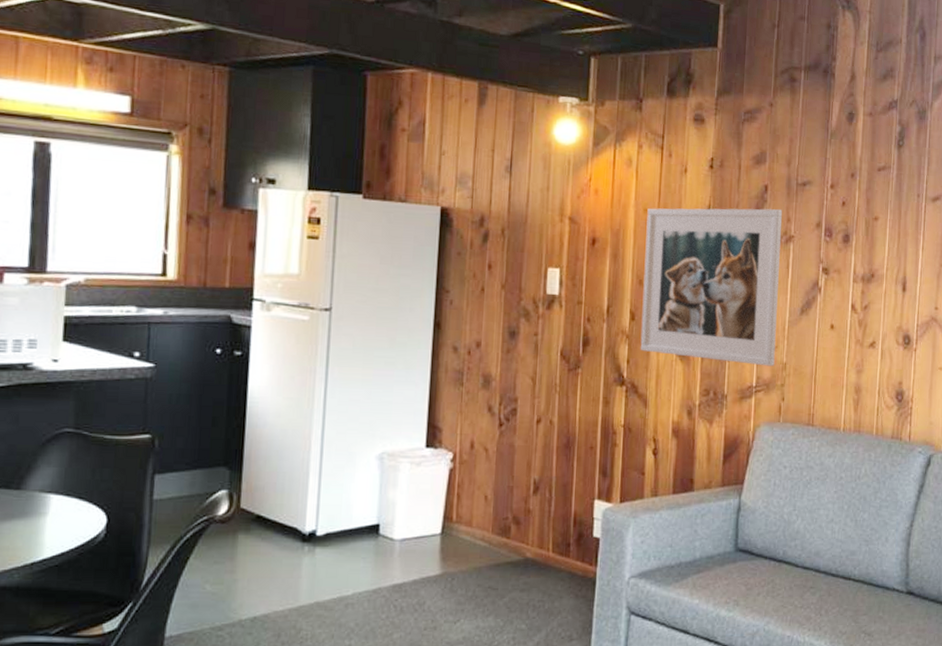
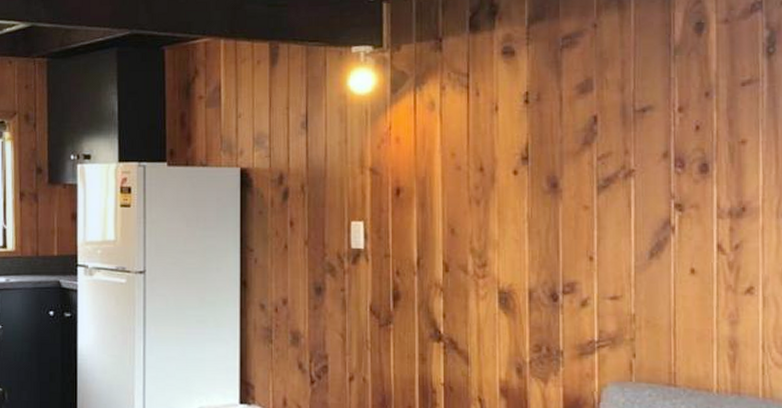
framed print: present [640,208,783,367] -> none [455,142,620,319]

